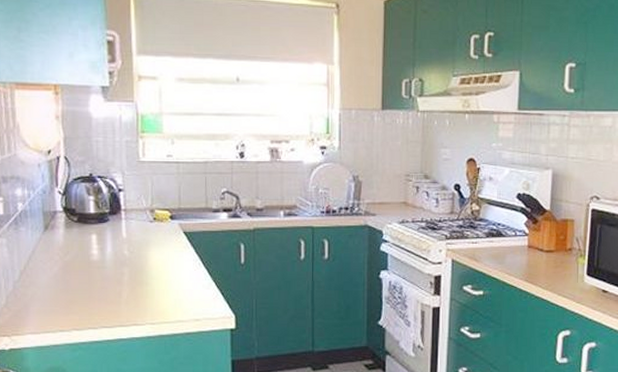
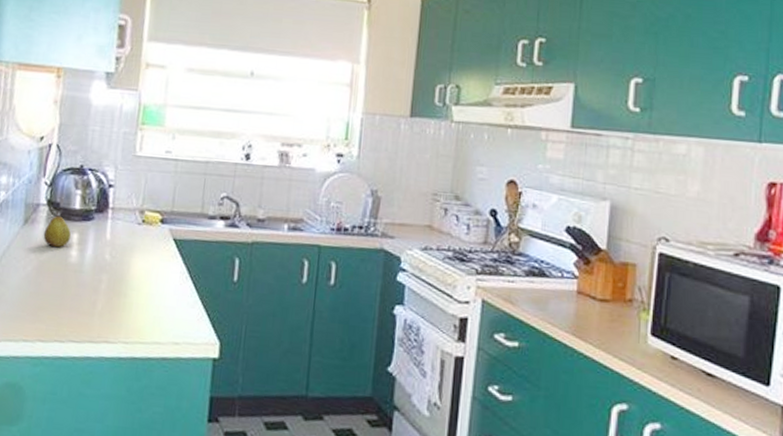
fruit: none [64,217,91,248] -> present [43,211,72,247]

